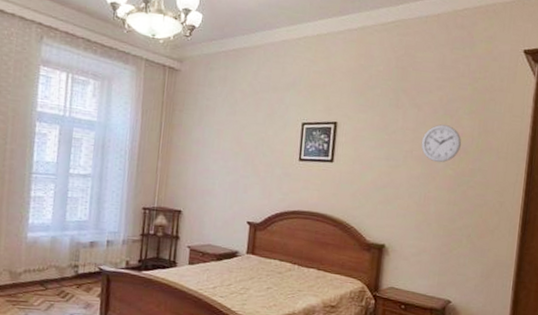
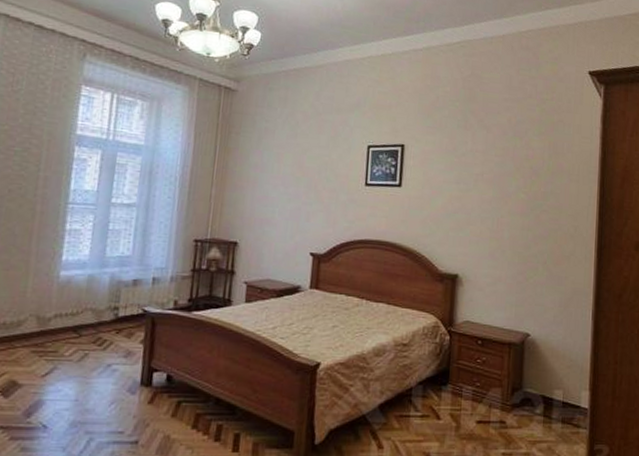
wall clock: present [421,124,461,163] -> none [491,146,532,186]

